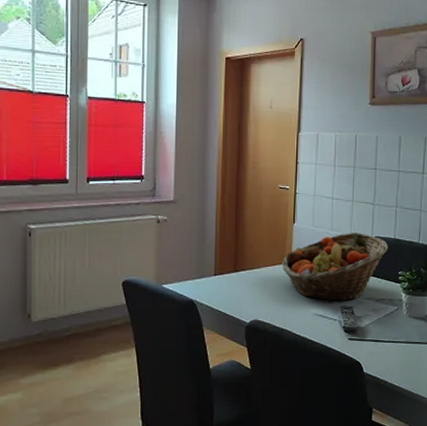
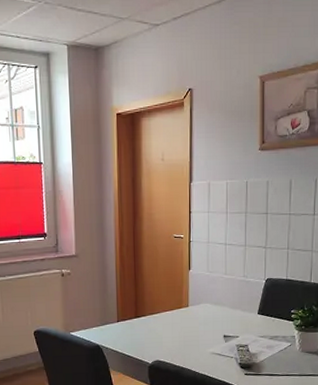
fruit basket: present [281,233,389,302] -> none [179,275,281,341]

